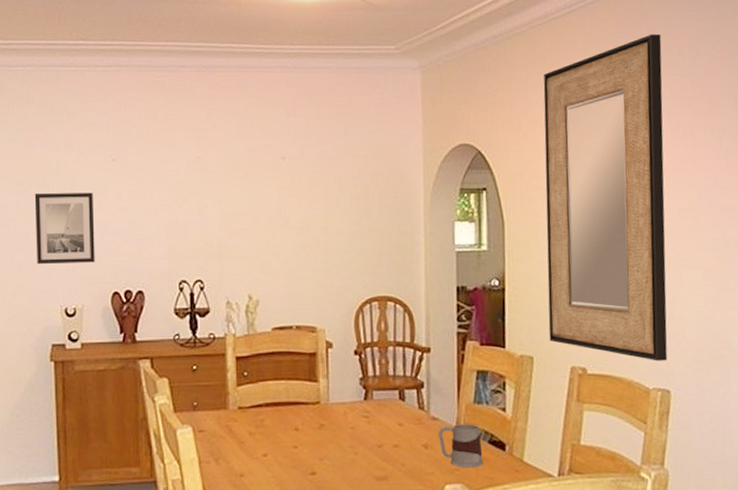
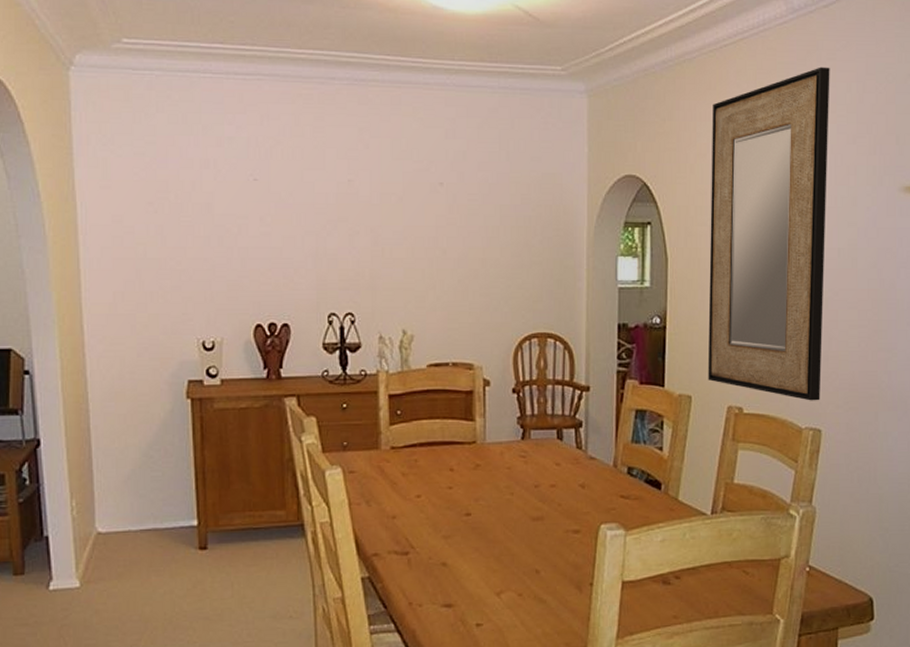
wall art: present [34,192,95,264] -> none [166,215,235,292]
mug: present [439,424,484,469] -> none [596,463,640,508]

